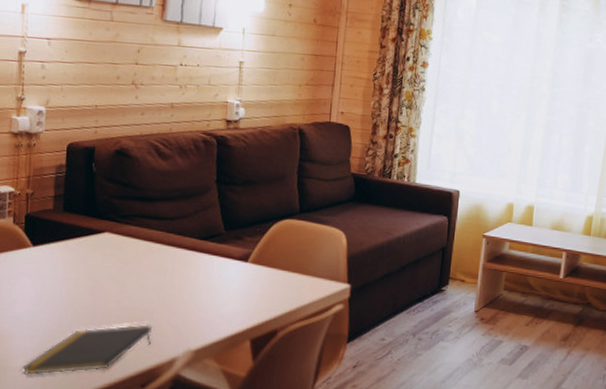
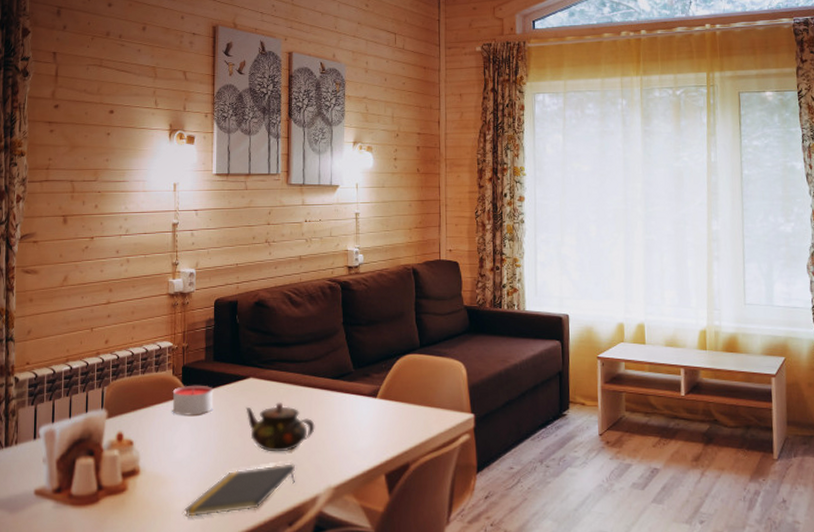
candle: none [11,236,62,269] -> present [172,385,214,416]
teapot: none [98,260,177,313] -> present [246,402,315,452]

